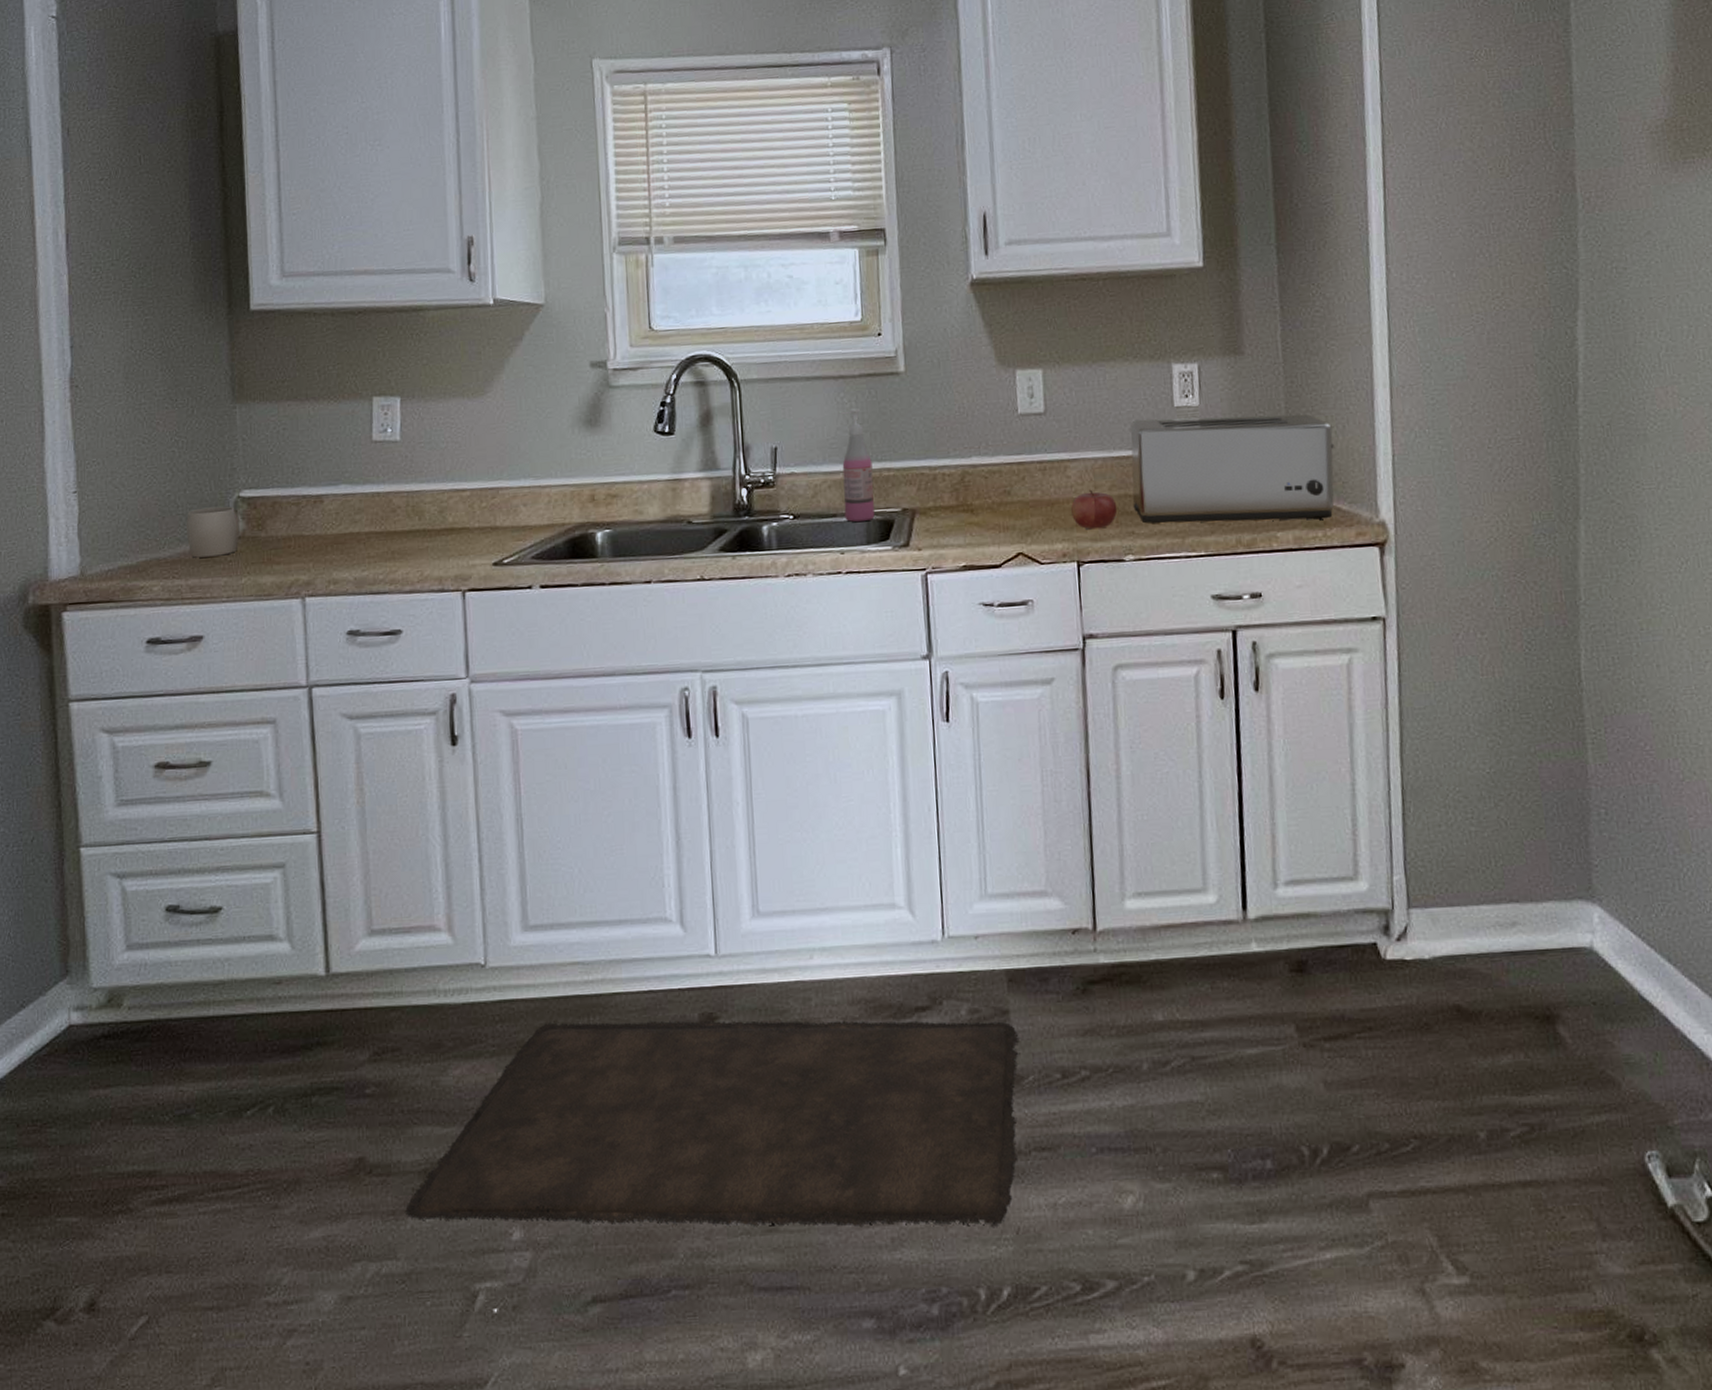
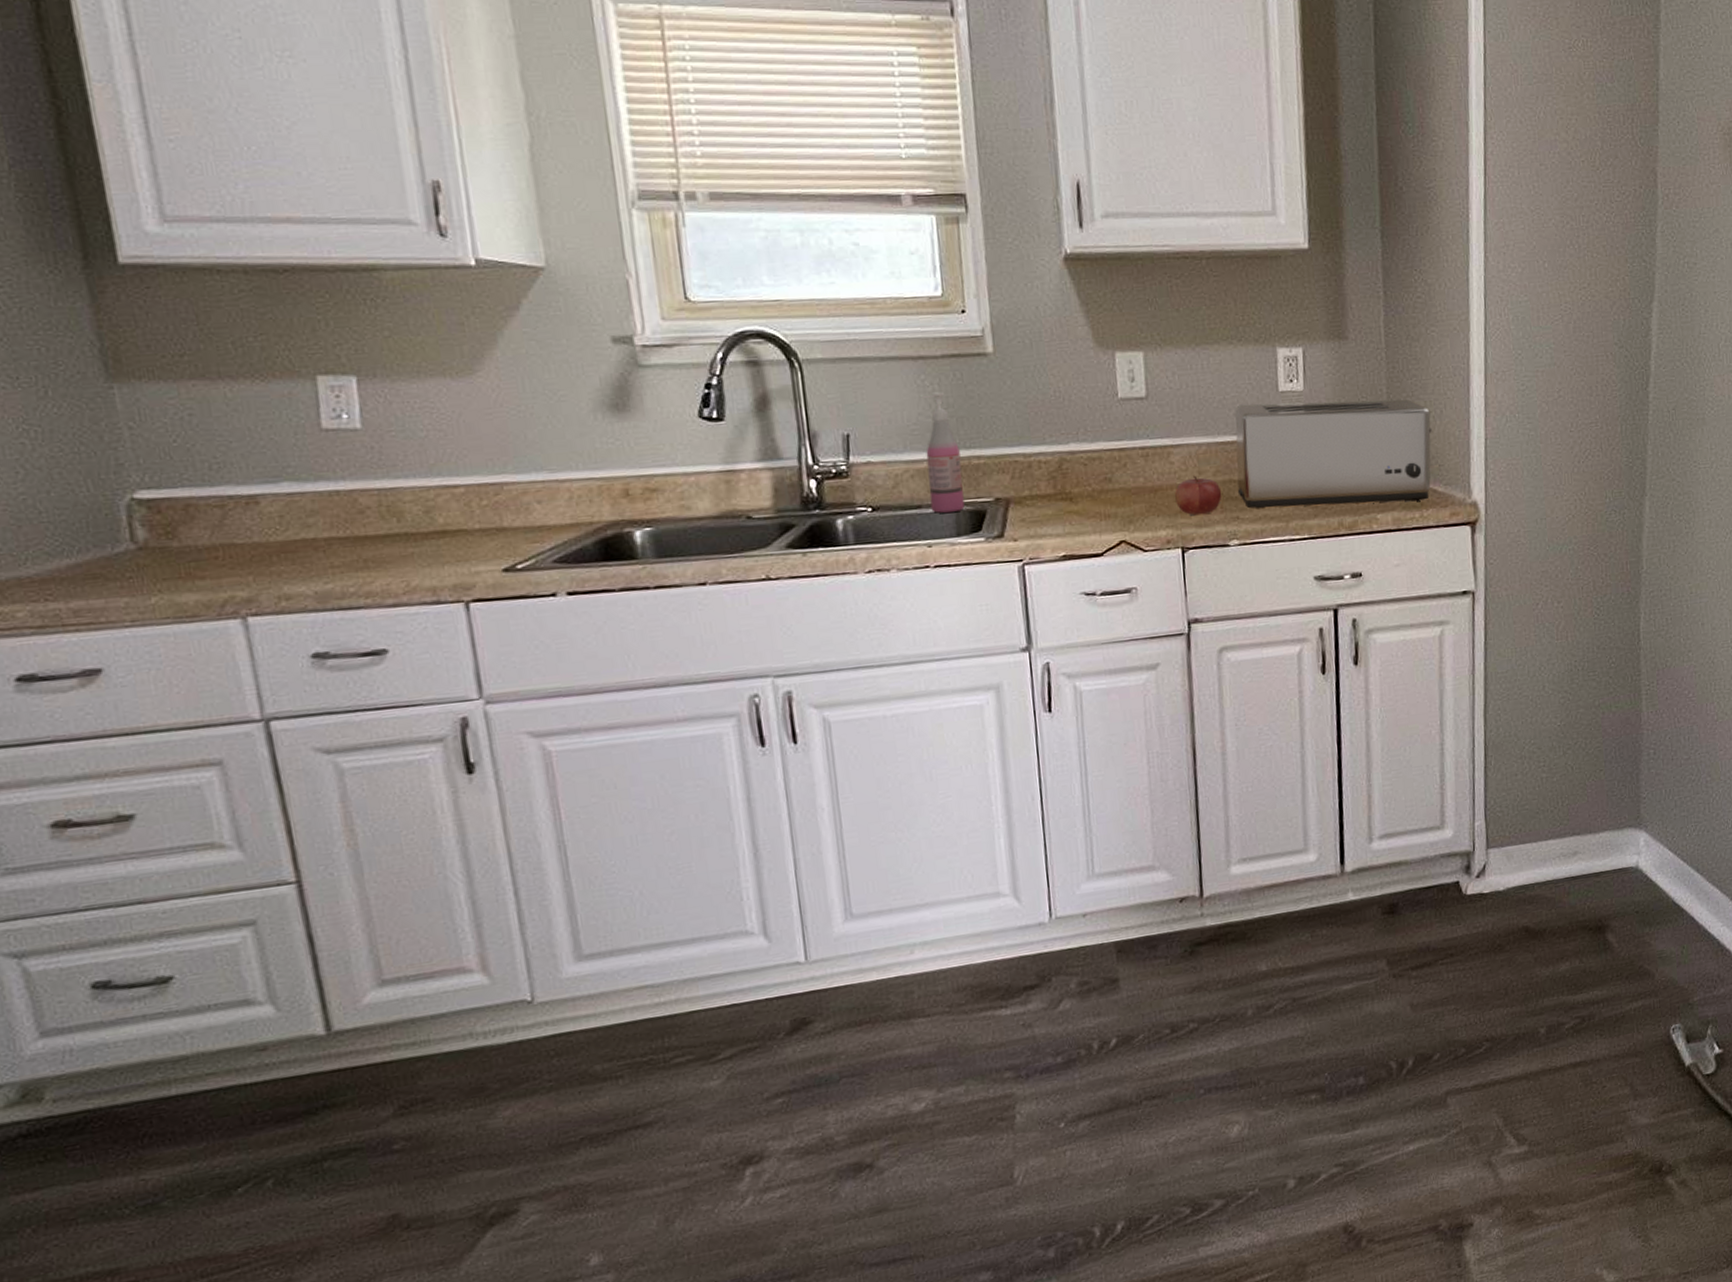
mug: present [186,506,239,558] -> none [55,510,140,575]
doormat: present [405,1020,1021,1228] -> none [457,990,1130,1265]

